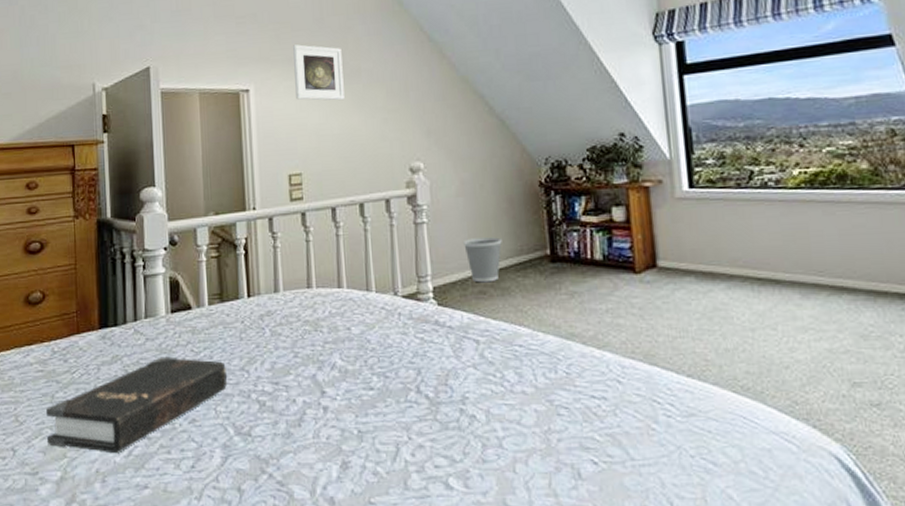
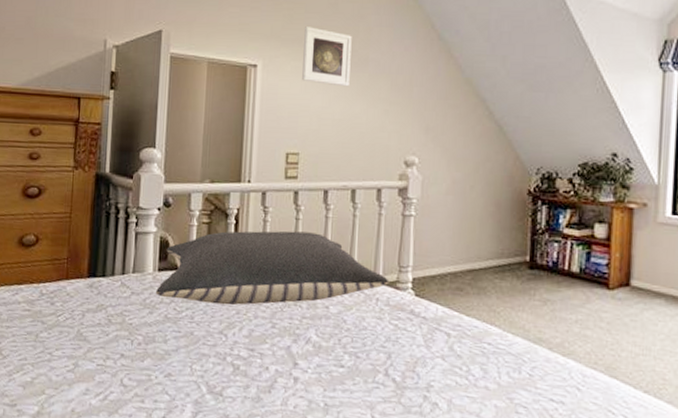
hardback book: present [46,356,227,454] -> none [28,311,205,397]
pillow: none [171,253,410,340] -> present [156,231,390,305]
wastebasket: present [463,237,502,283] -> none [447,236,485,281]

